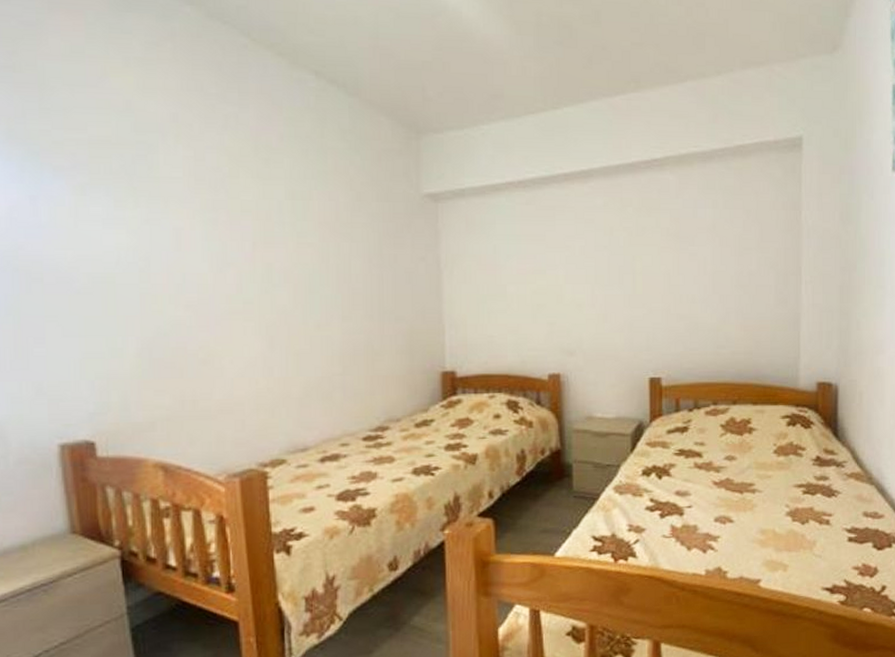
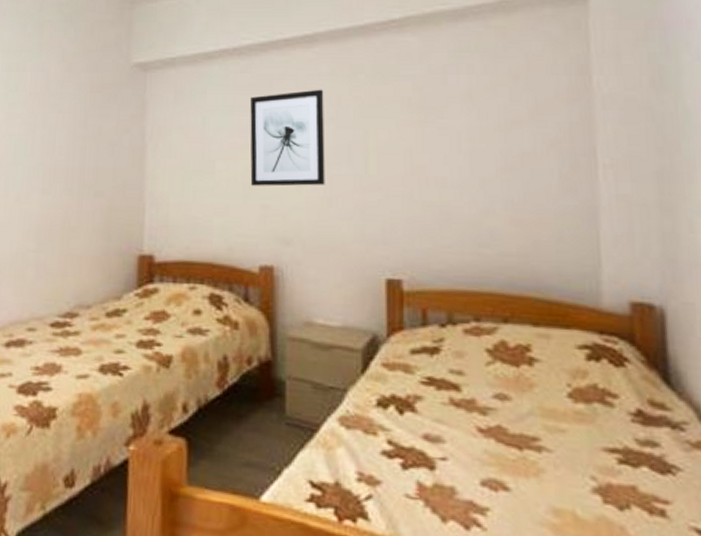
wall art: none [536,220,601,306] -> present [250,89,325,187]

